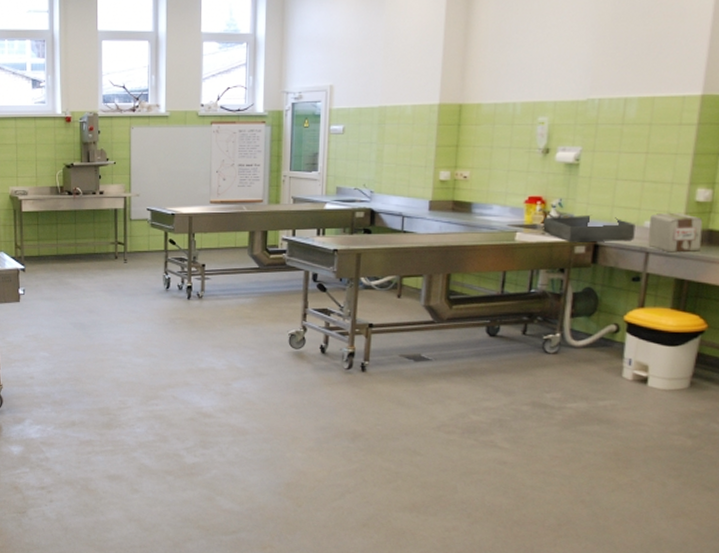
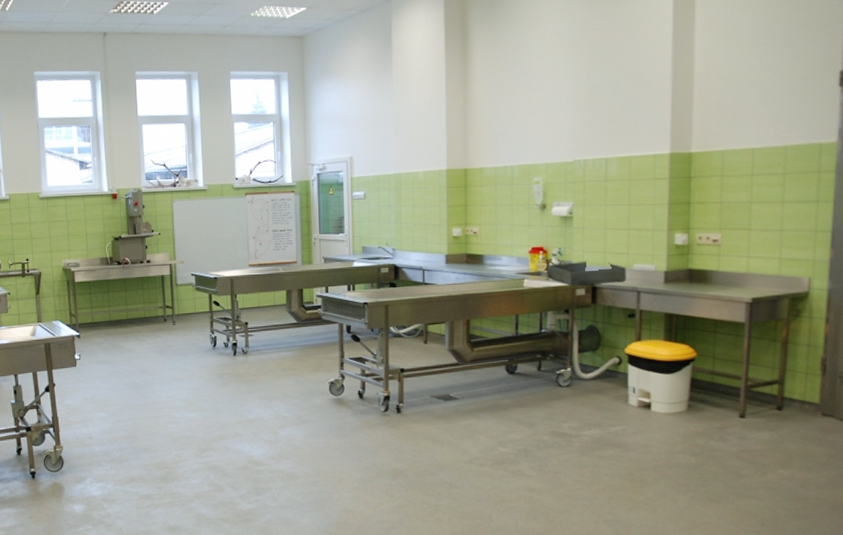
box: present [648,212,703,253] -> none [638,255,683,291]

